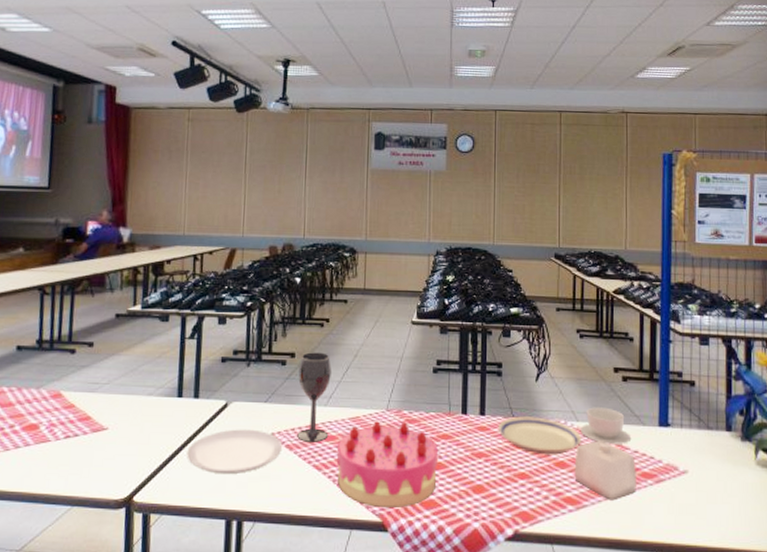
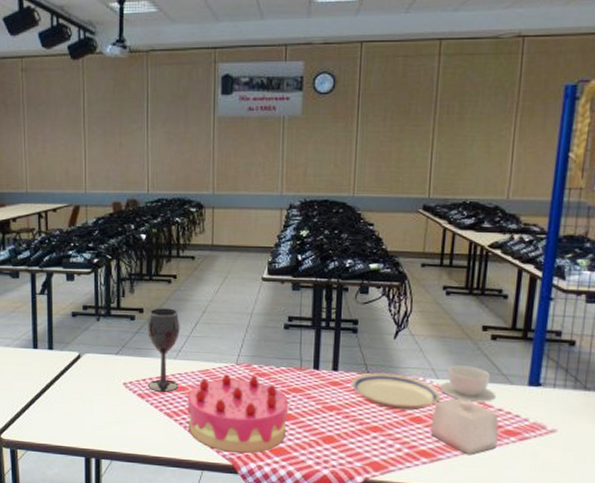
plate: present [187,429,283,474] -> none [46,378,135,418]

